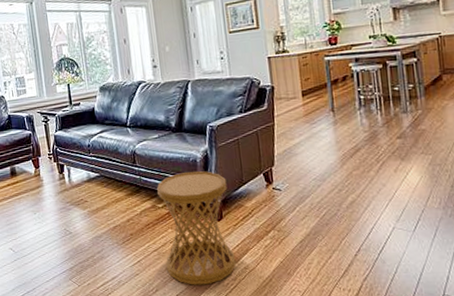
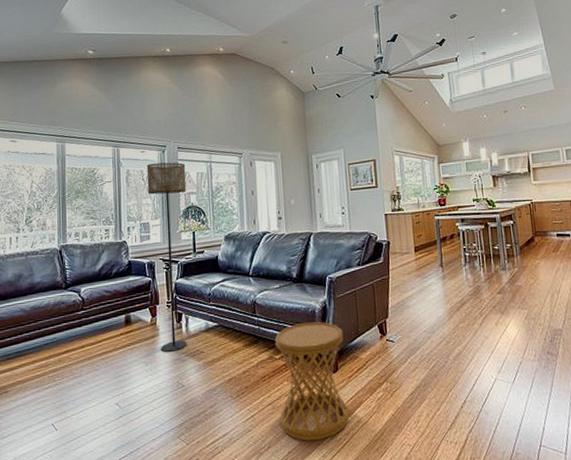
floor lamp: none [16,13,71,201] -> present [146,162,187,352]

